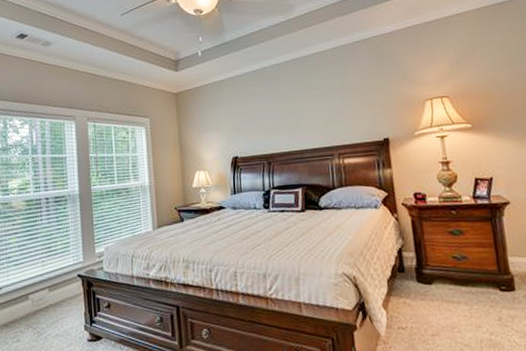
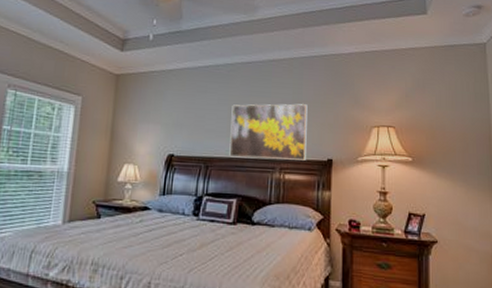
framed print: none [283,90,362,151] -> present [229,103,308,161]

